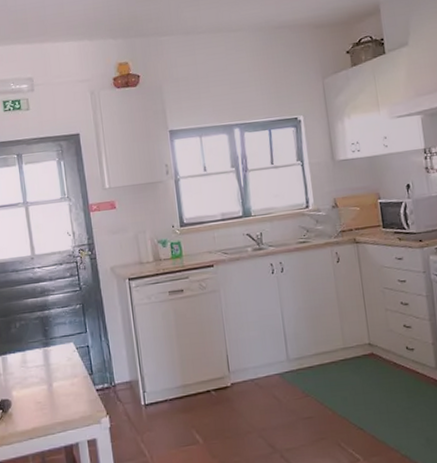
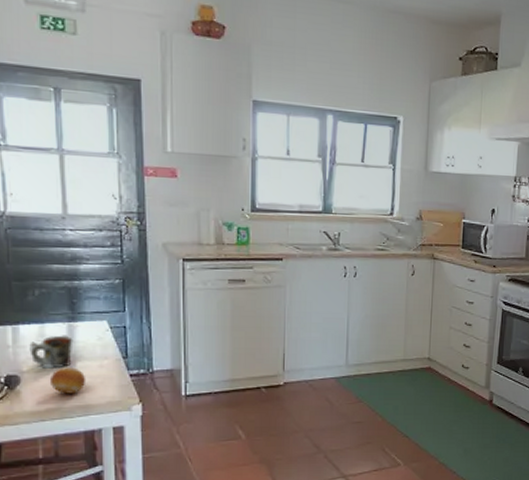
mug: none [15,359,49,391] -> present [29,335,73,369]
fruit: none [34,388,62,412] -> present [51,367,86,394]

